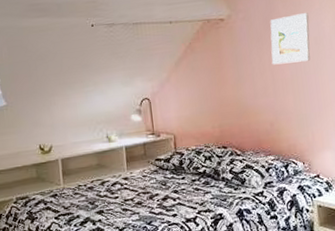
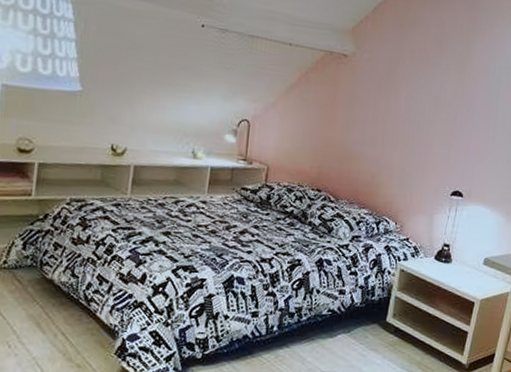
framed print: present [270,13,311,65] -> none [386,68,434,120]

